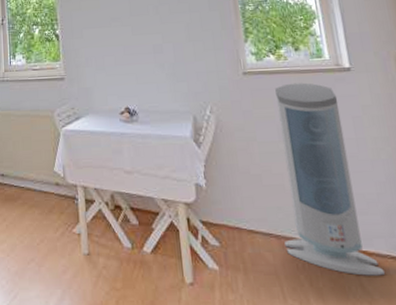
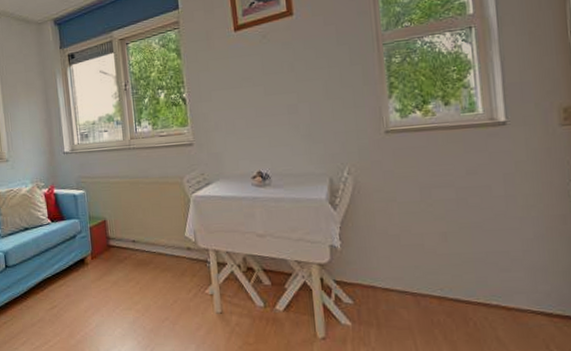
air purifier: present [275,82,385,276] -> none [420,139,523,329]

